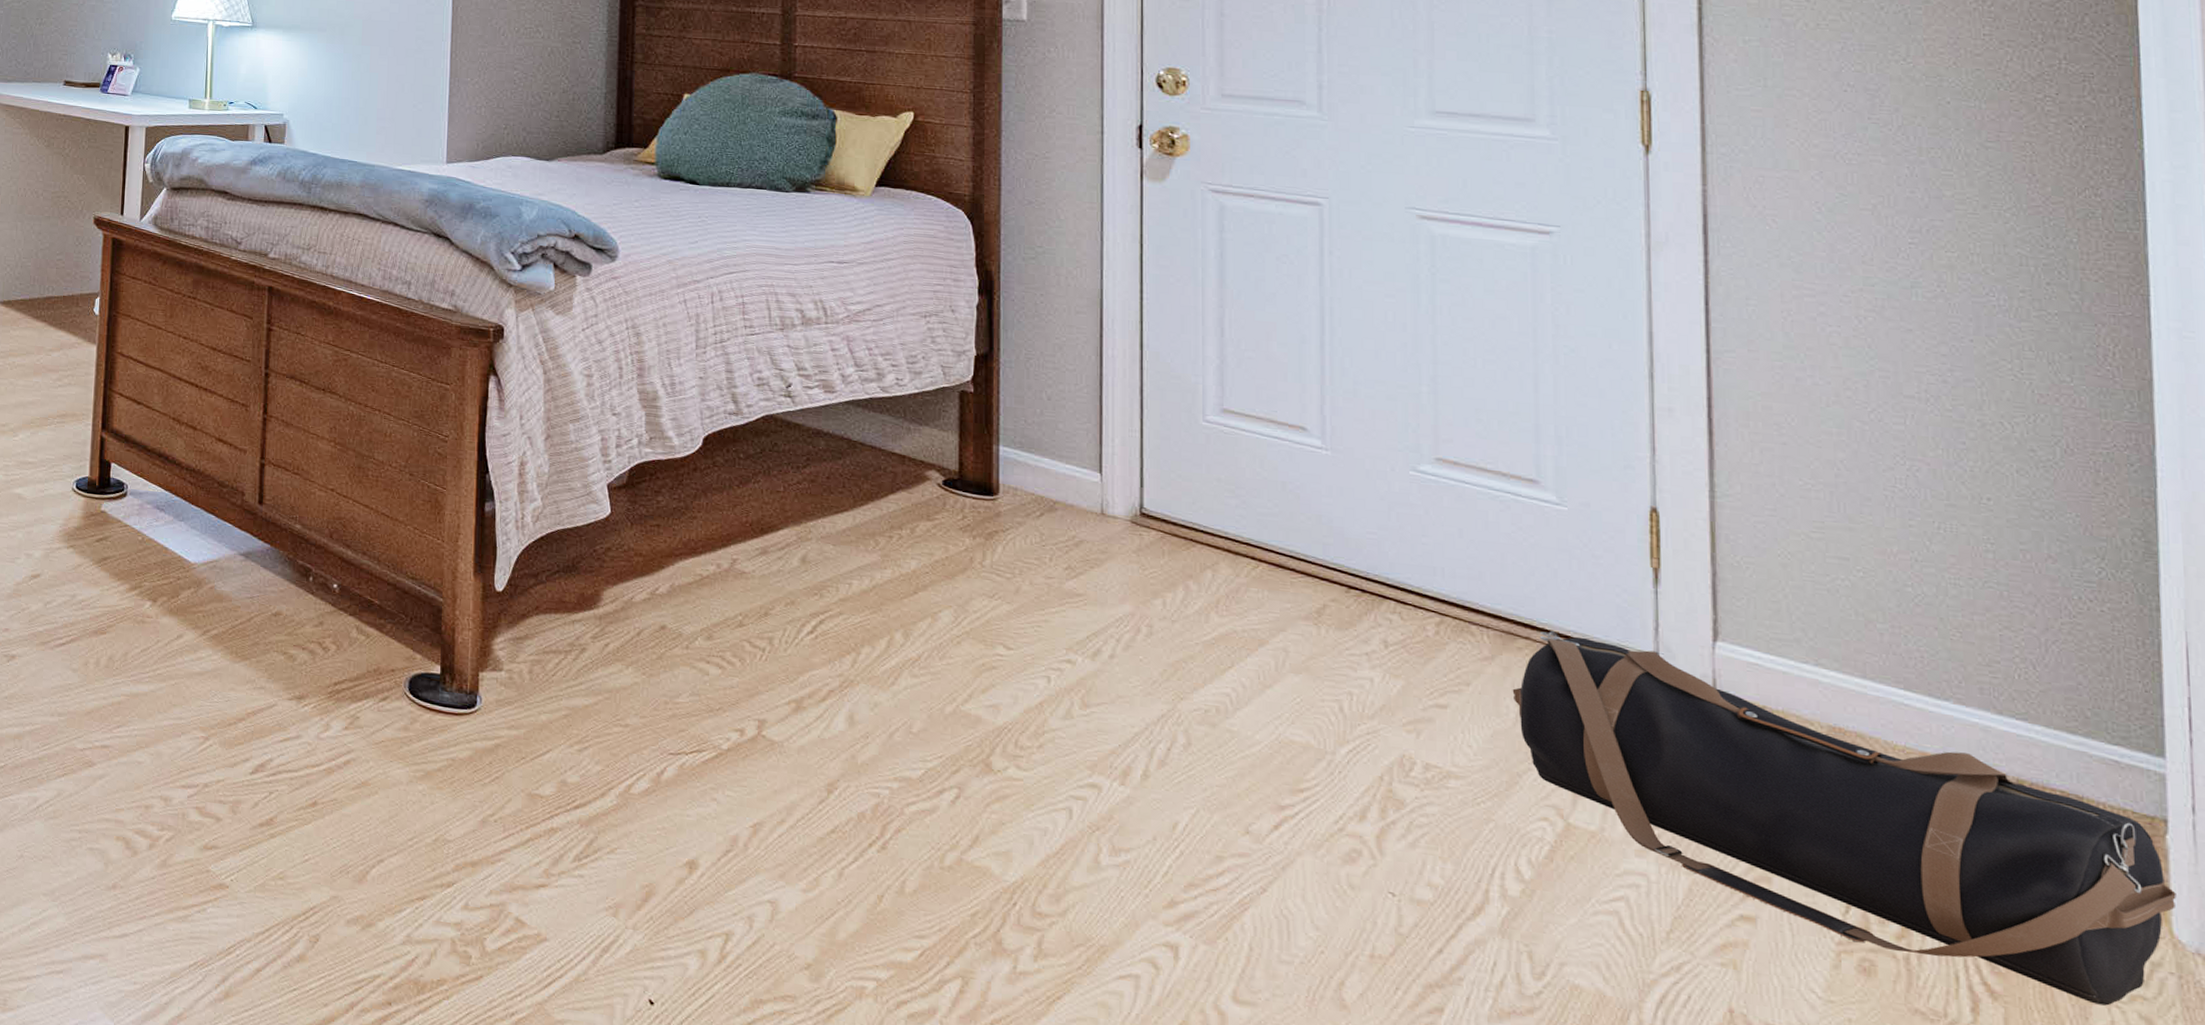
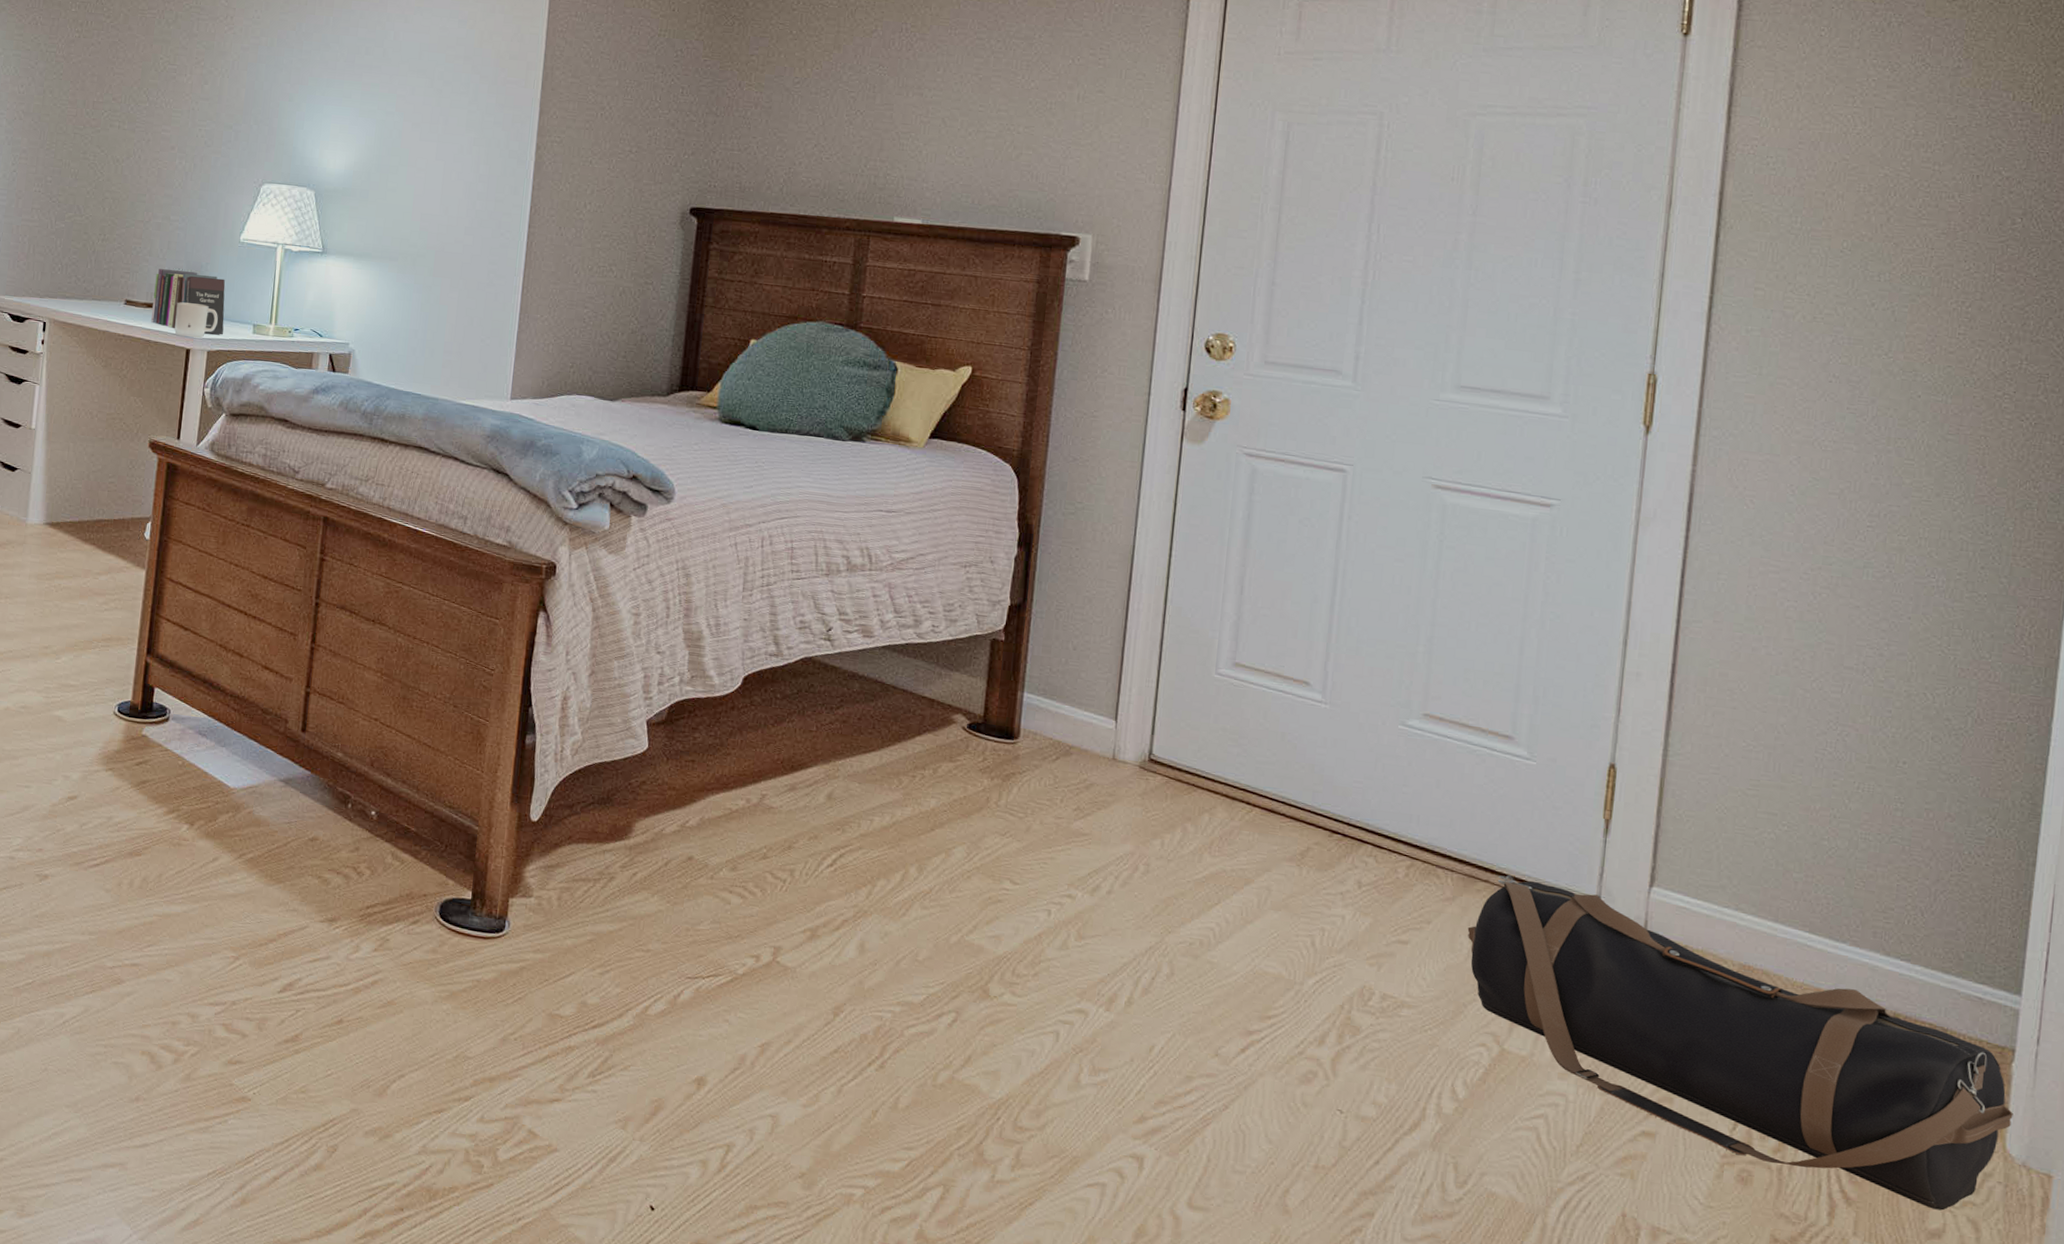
books: none [90,49,161,112] -> present [151,269,226,336]
mug: none [113,80,154,115] -> present [174,302,218,338]

